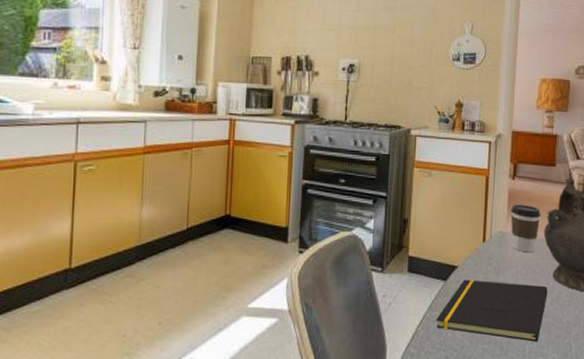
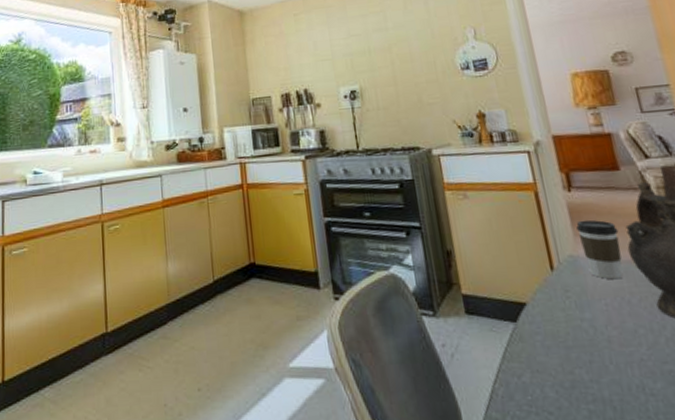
notepad: present [436,279,548,342] -> none [515,318,664,399]

